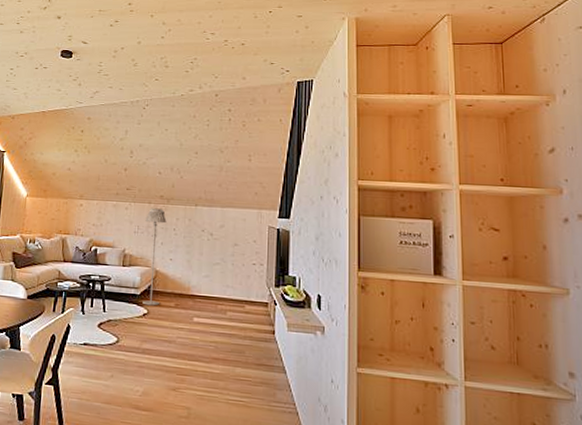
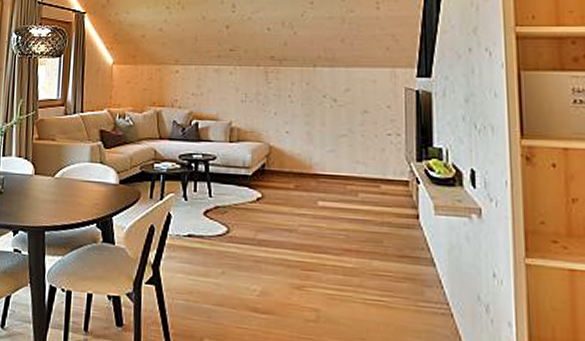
floor lamp: present [142,208,167,306] -> none [254,71,280,189]

